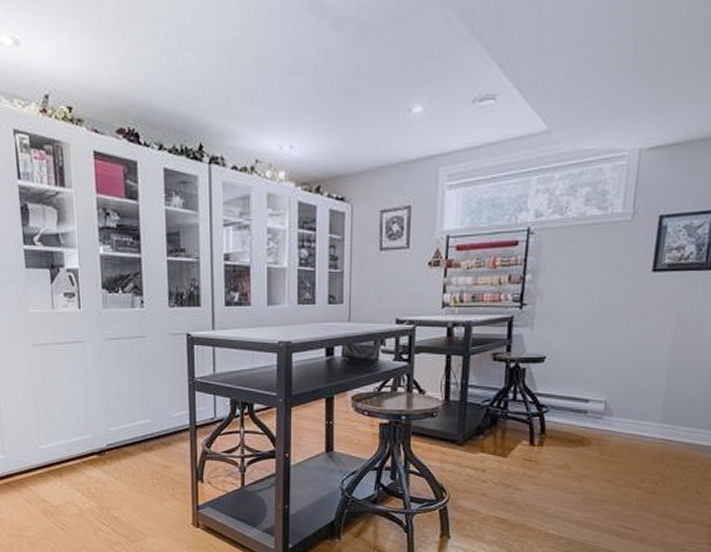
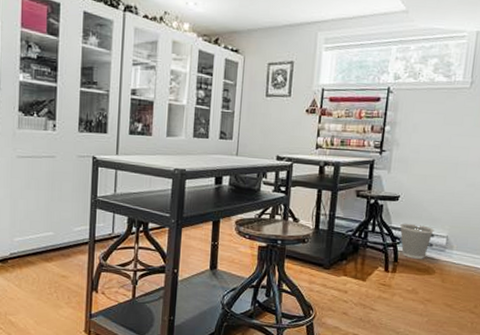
wastebasket: none [546,388,589,429] -> present [399,223,434,259]

